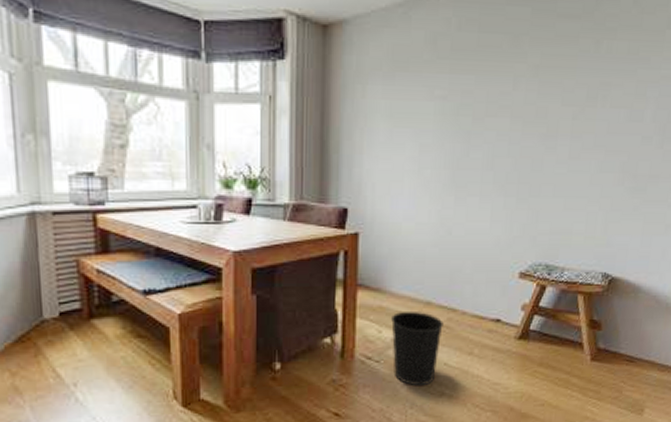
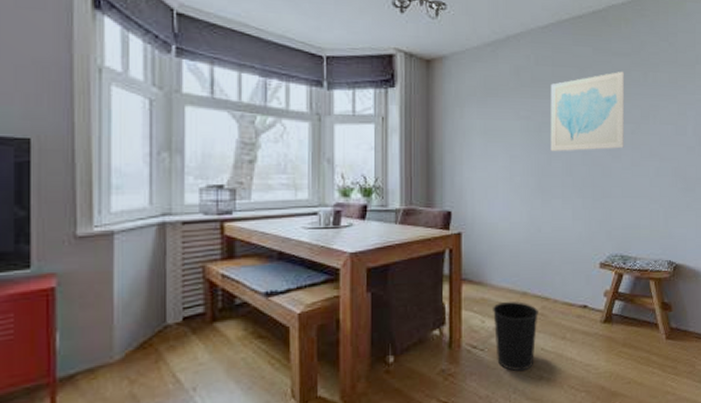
wall art: none [469,38,570,141] -> present [550,71,624,152]

